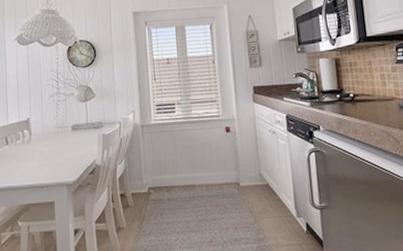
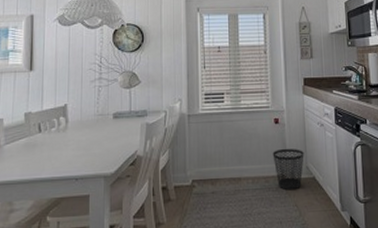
wastebasket: none [225,155,257,196] -> present [272,148,304,189]

